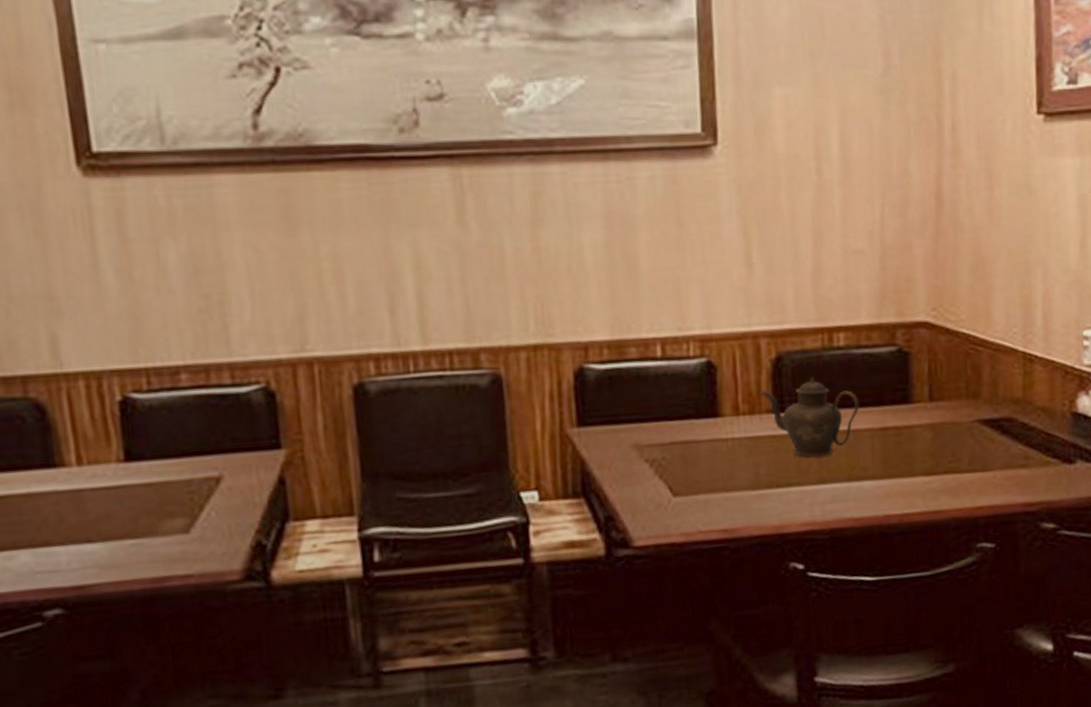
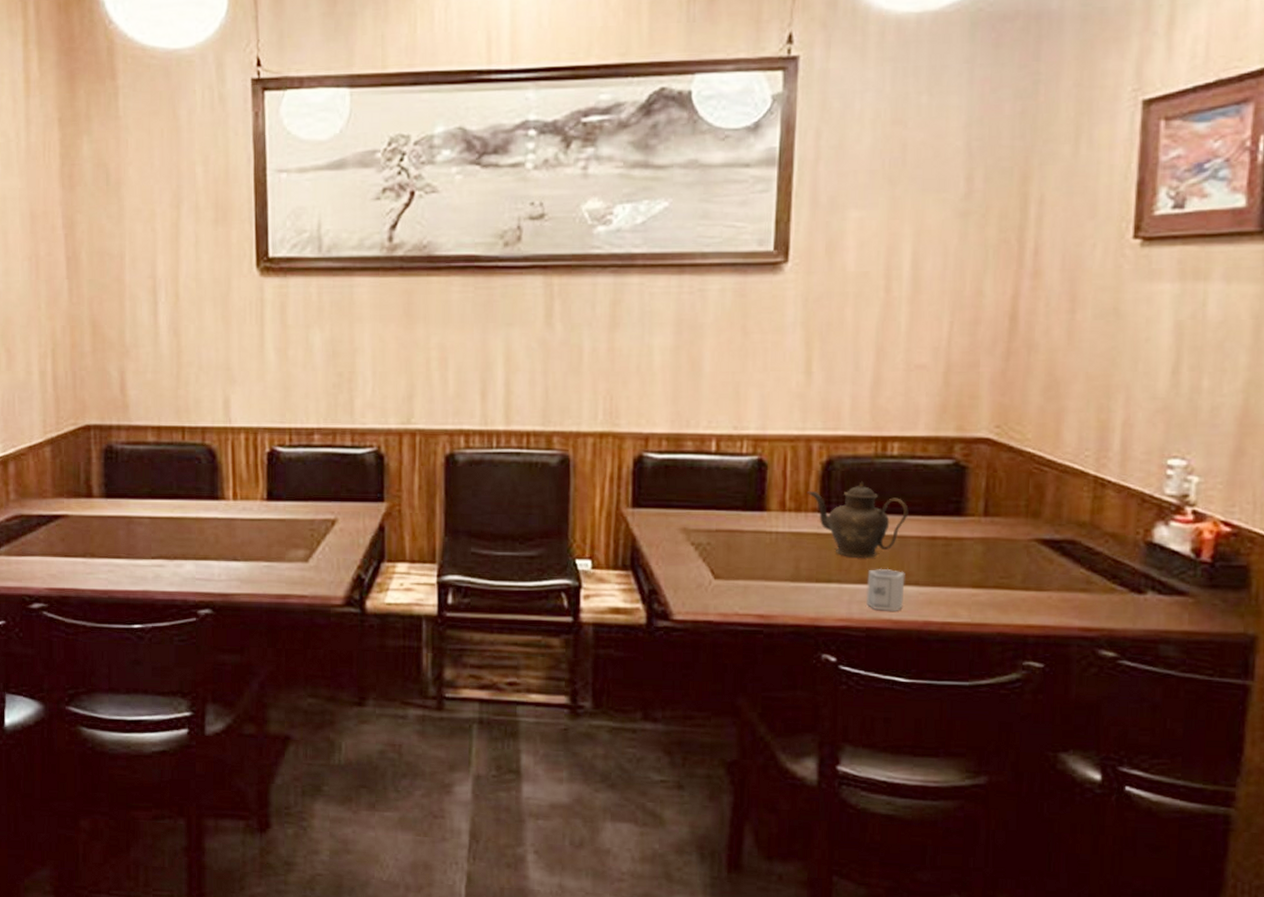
cup: none [826,465,864,511] -> present [866,568,905,611]

